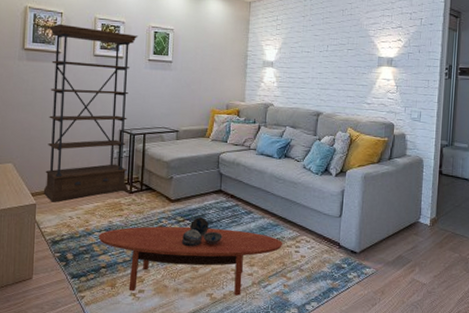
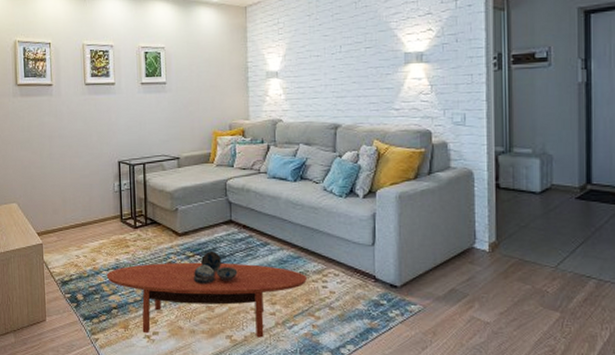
bookshelf: present [43,23,138,202] -> none [39,54,132,241]

